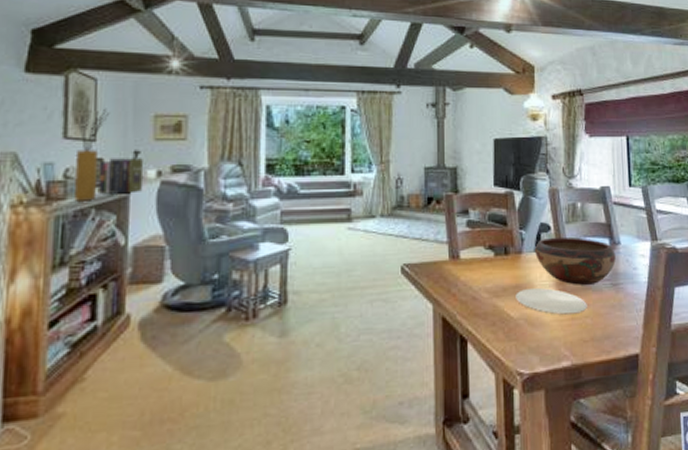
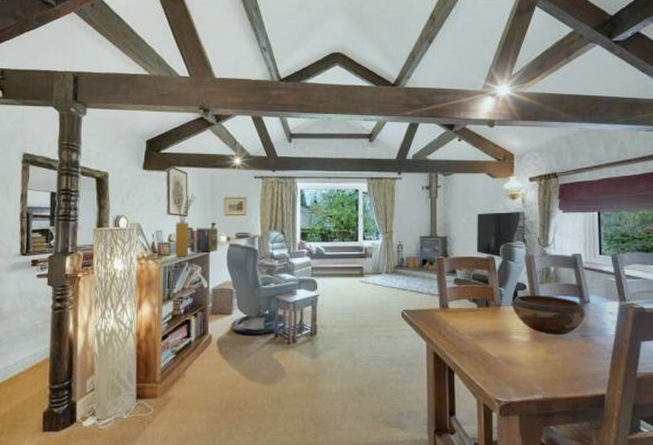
plate: present [515,288,587,316] -> none [495,335,558,359]

